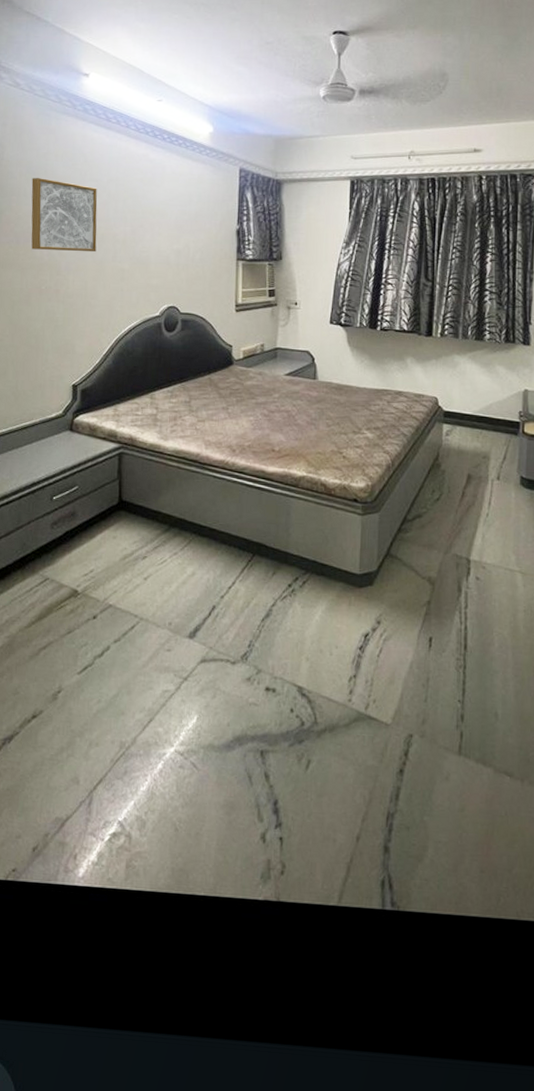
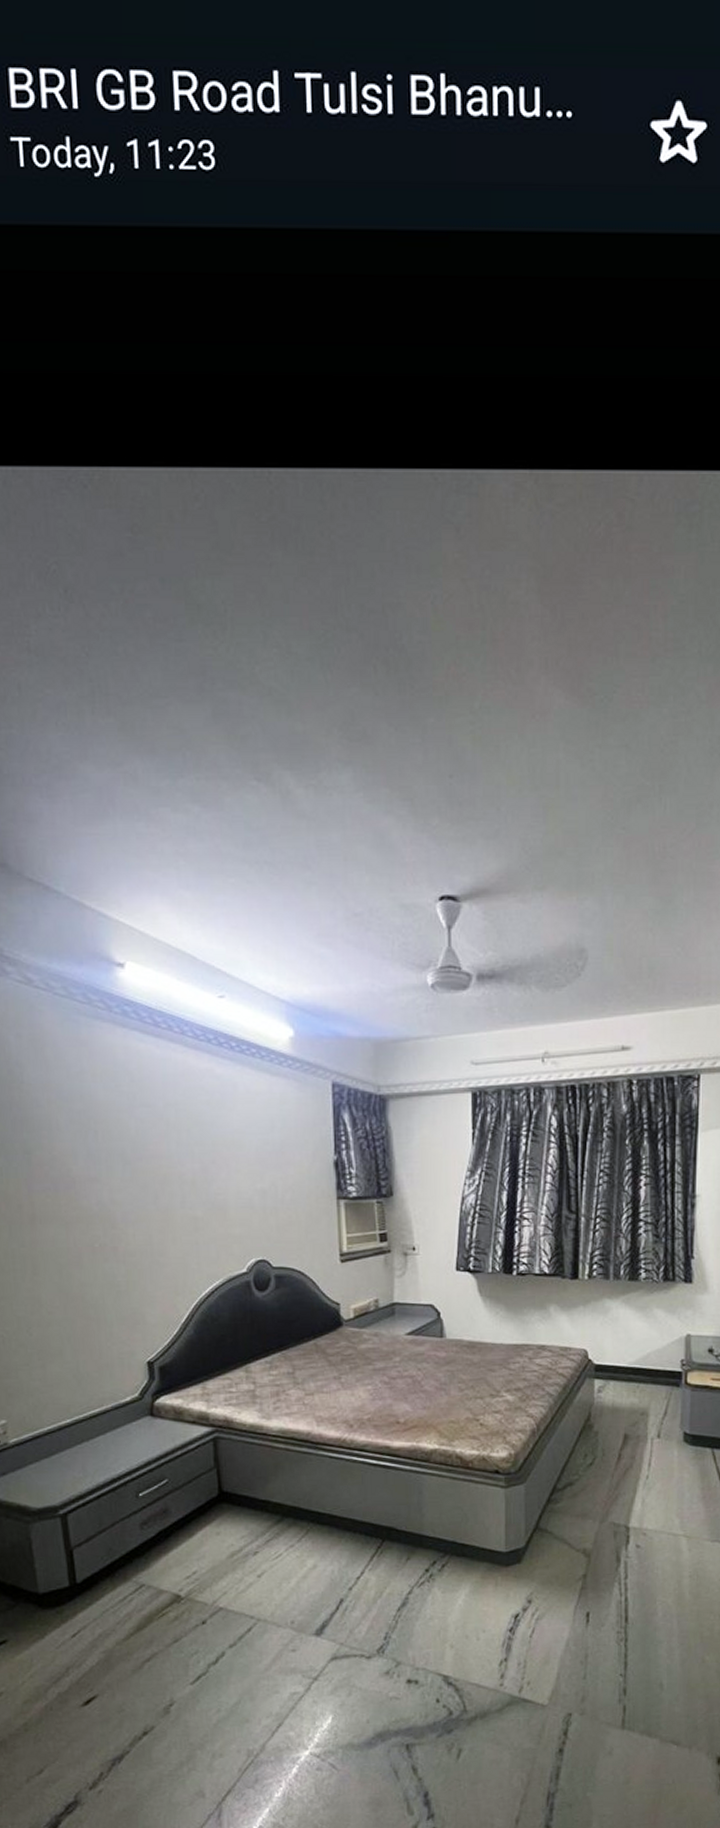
wall art: present [31,178,98,252] -> none [64,1105,159,1198]

